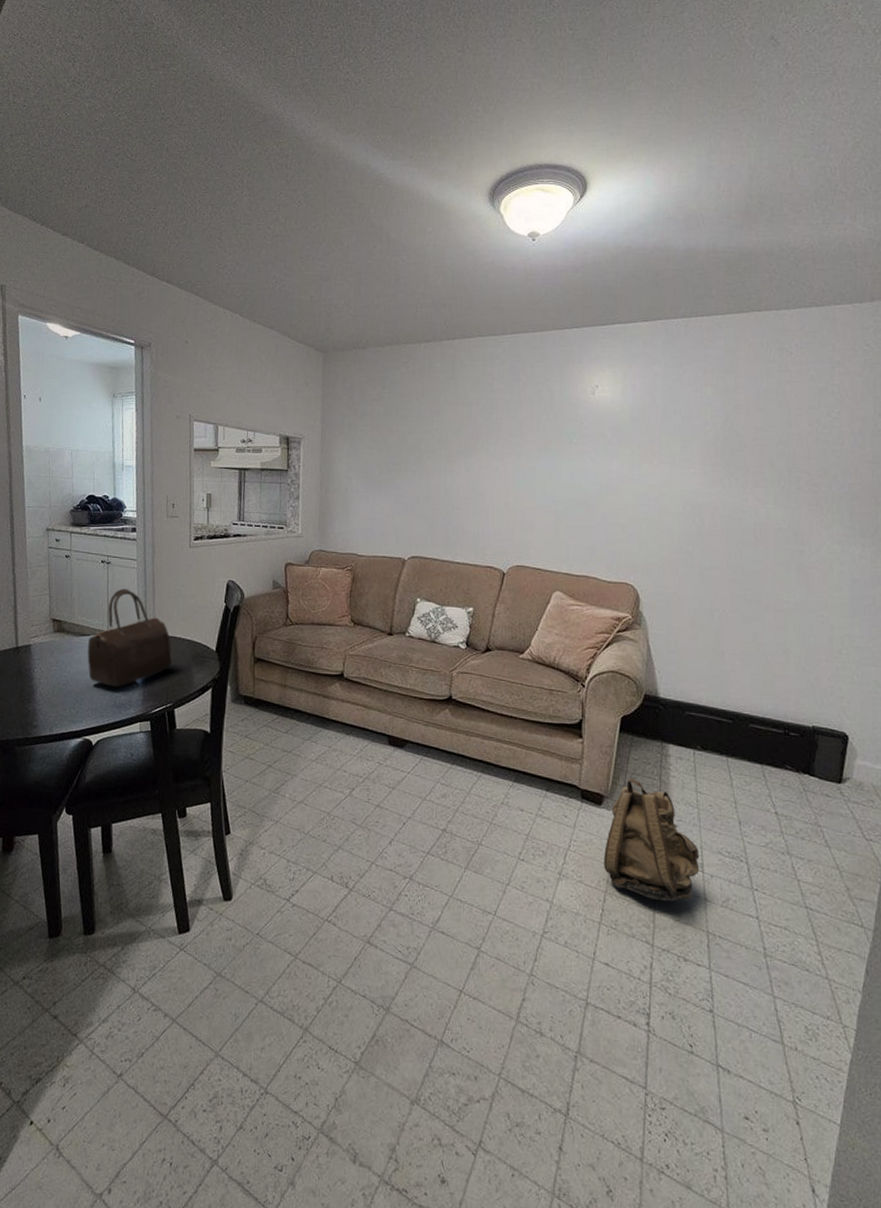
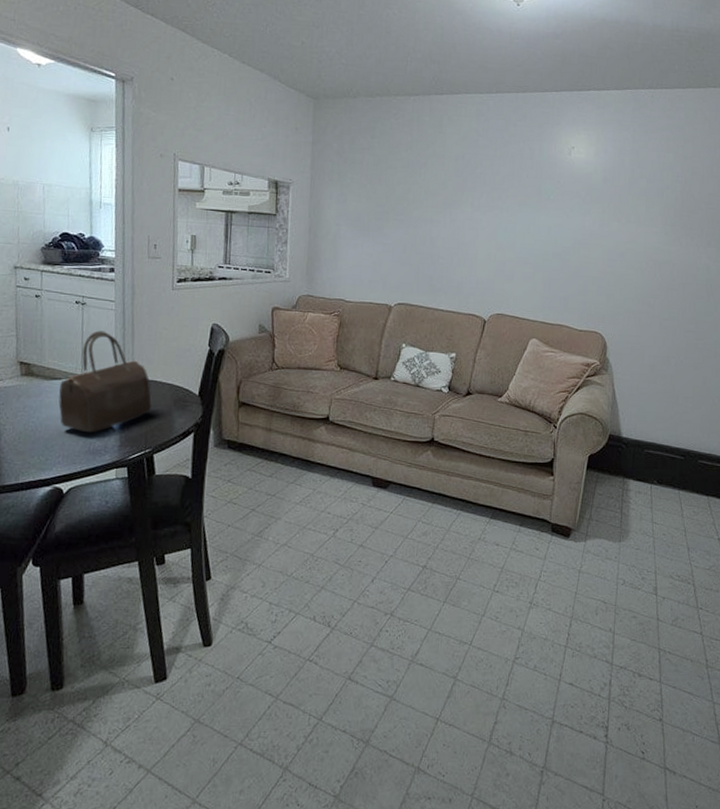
backpack: present [604,777,700,901] -> none [570,511,654,623]

